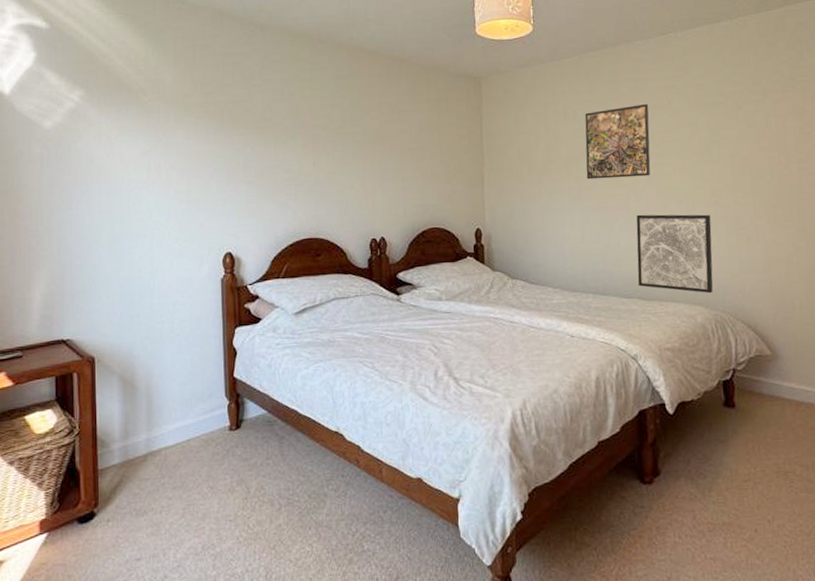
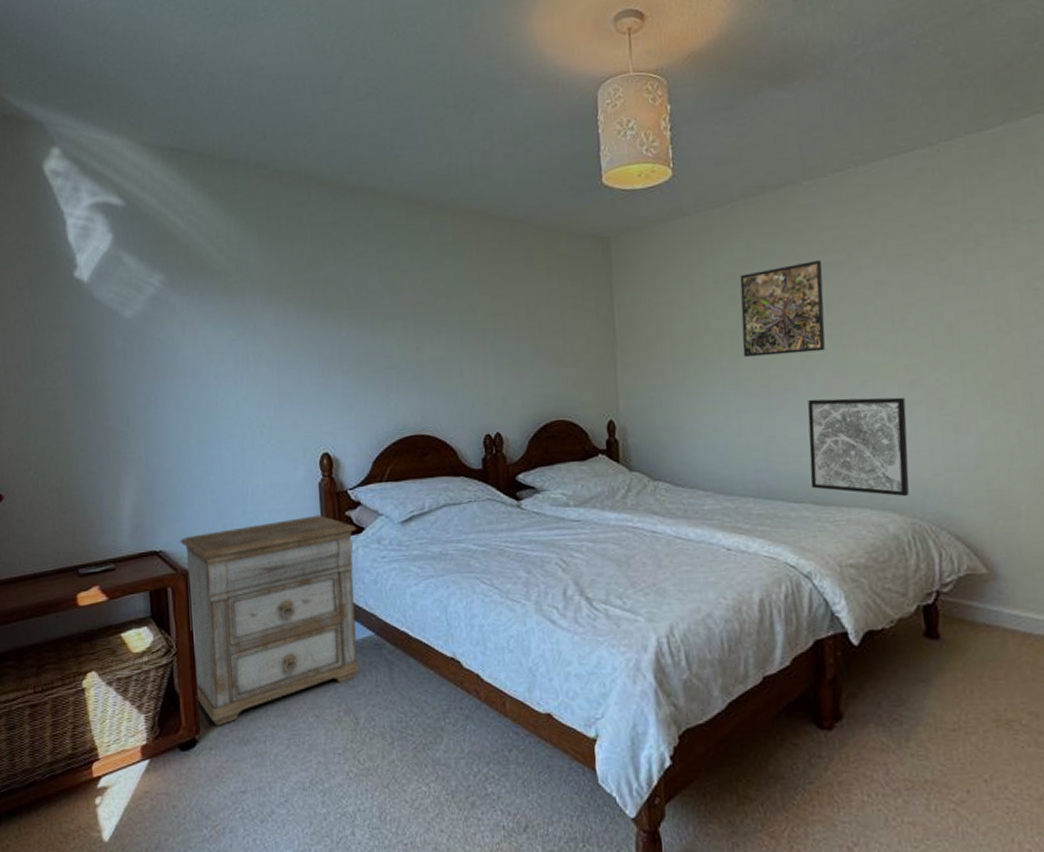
nightstand: none [87,307,254,500] -> present [180,515,361,726]

